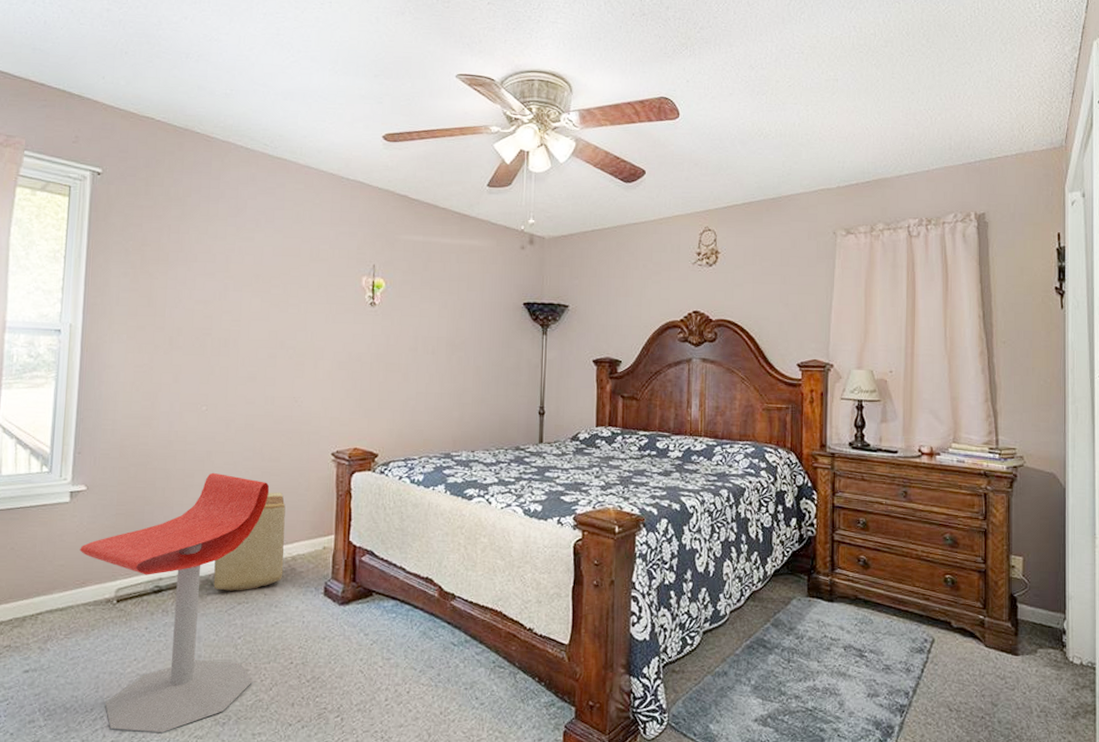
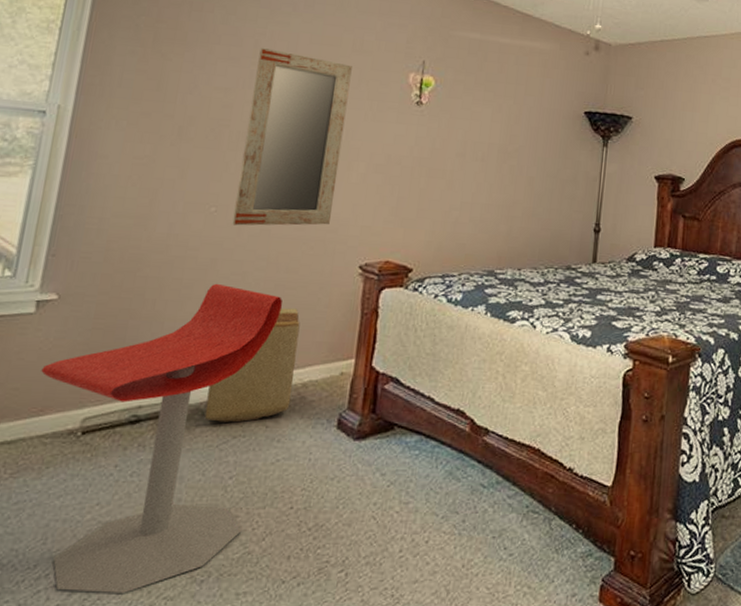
home mirror: none [221,263,311,422] -> present [232,48,352,226]

